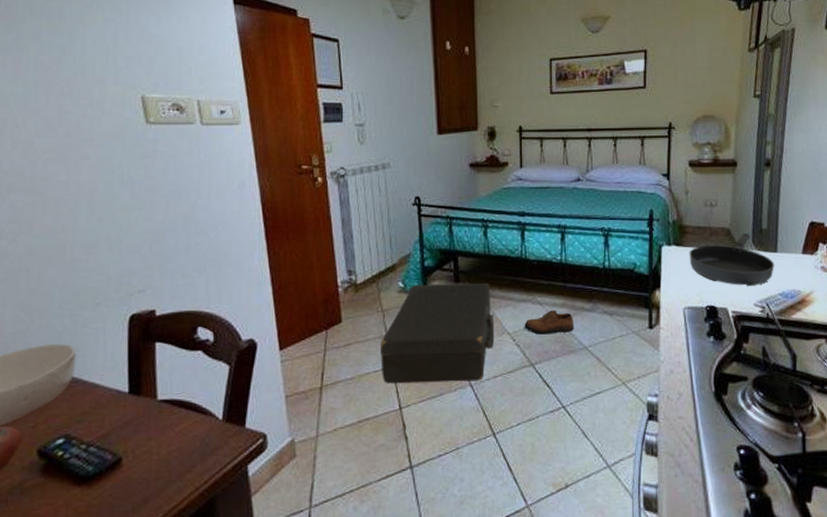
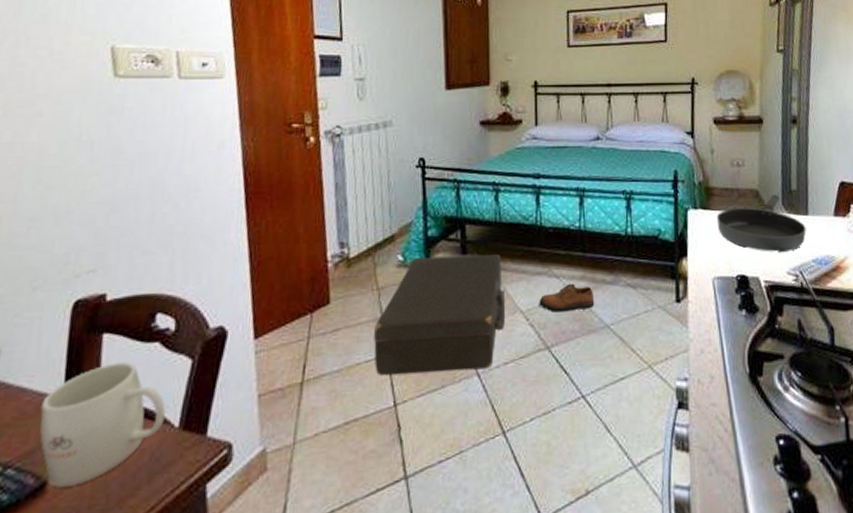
mug: none [111,366,210,463] -> present [39,362,166,488]

